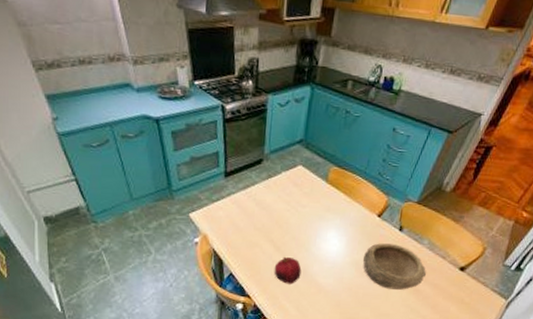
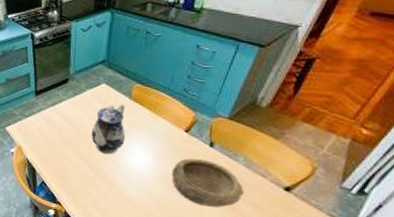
fruit: present [274,256,302,284] -> none [82,168,109,195]
teapot: none [285,186,321,242] -> present [91,103,125,155]

